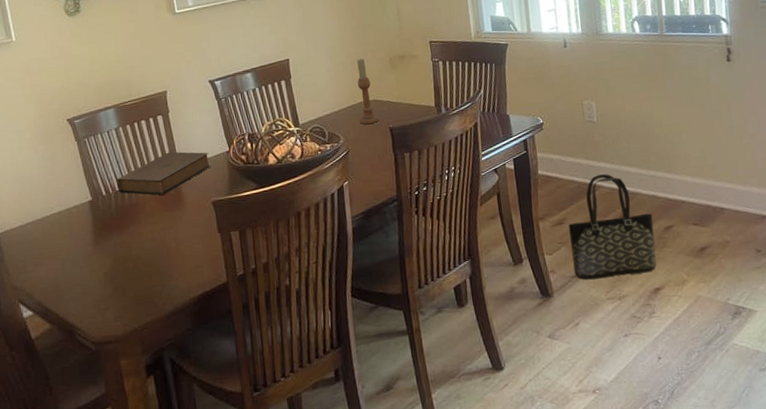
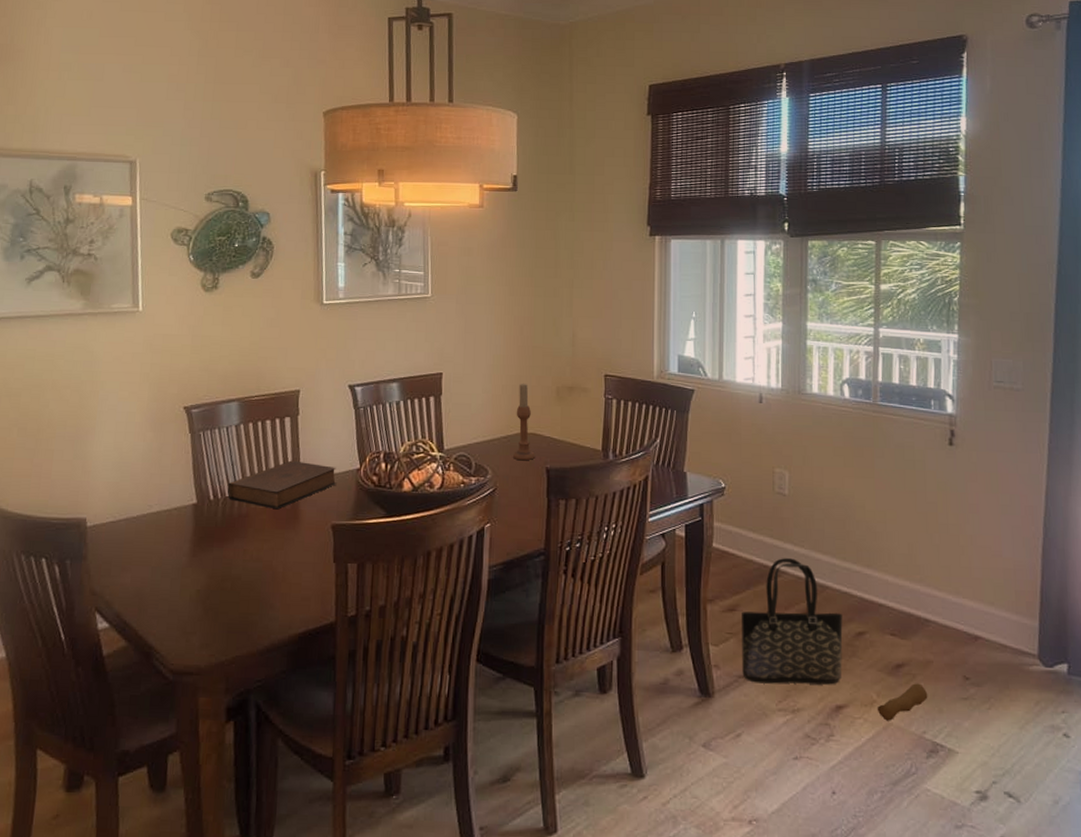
dog toy: none [687,260,729,295] -> present [877,683,928,721]

